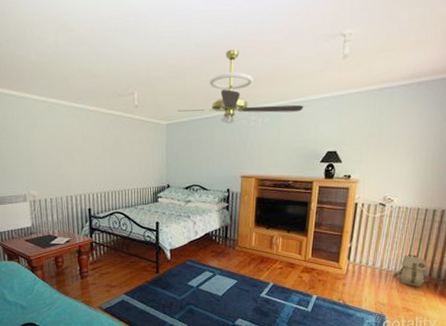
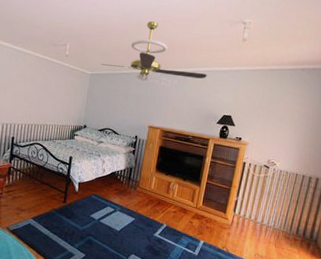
backpack: present [394,254,428,287] -> none [273,213,302,244]

